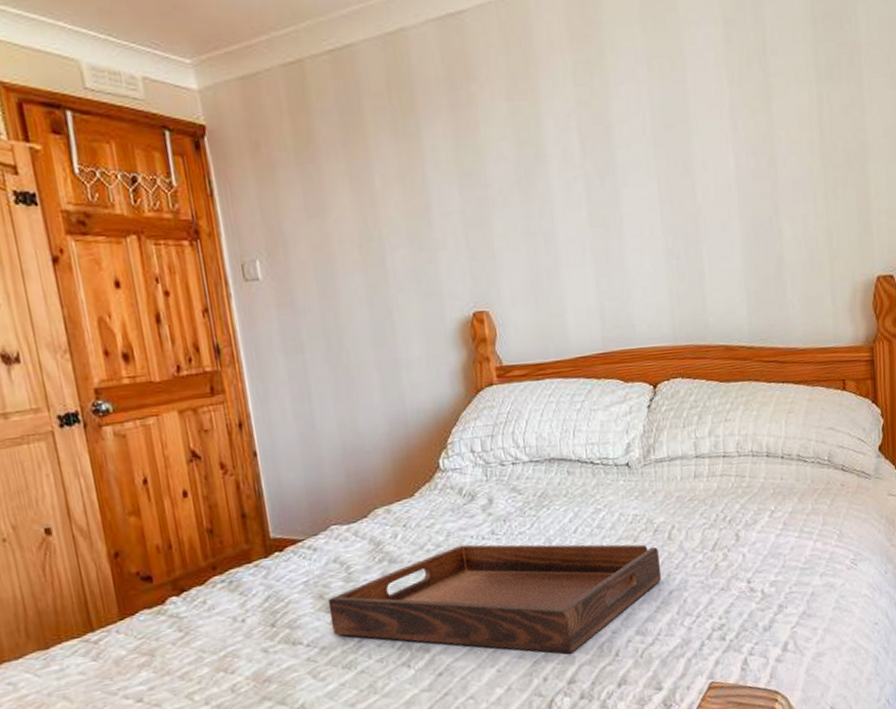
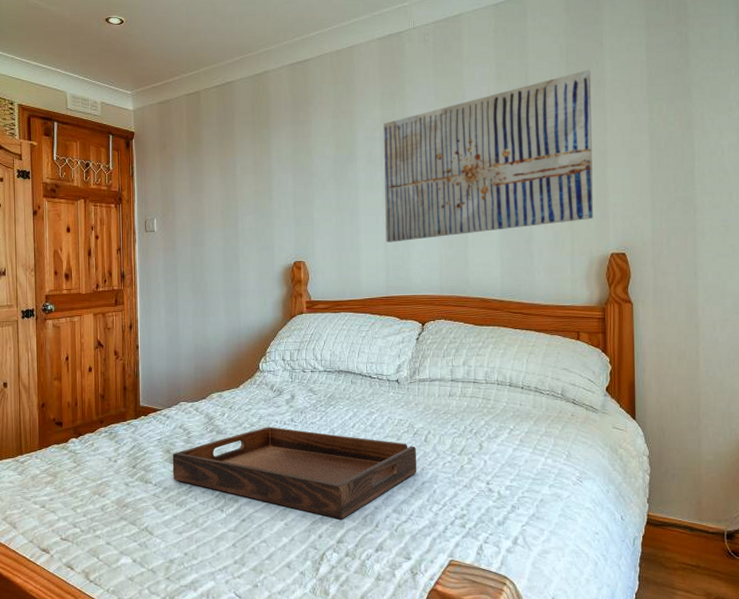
wall art: none [579,30,854,278] -> present [383,70,593,243]

